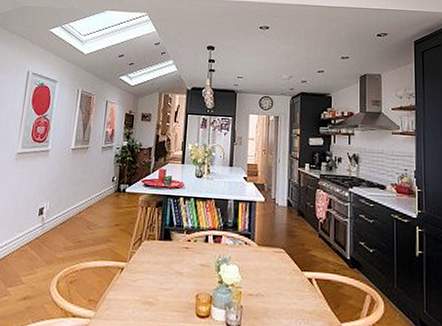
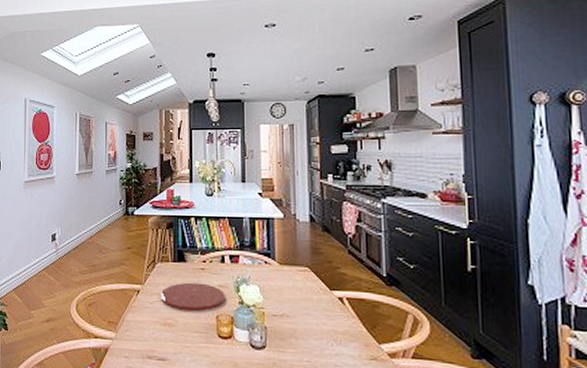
plate: none [144,261,206,290] -> present [161,282,225,311]

